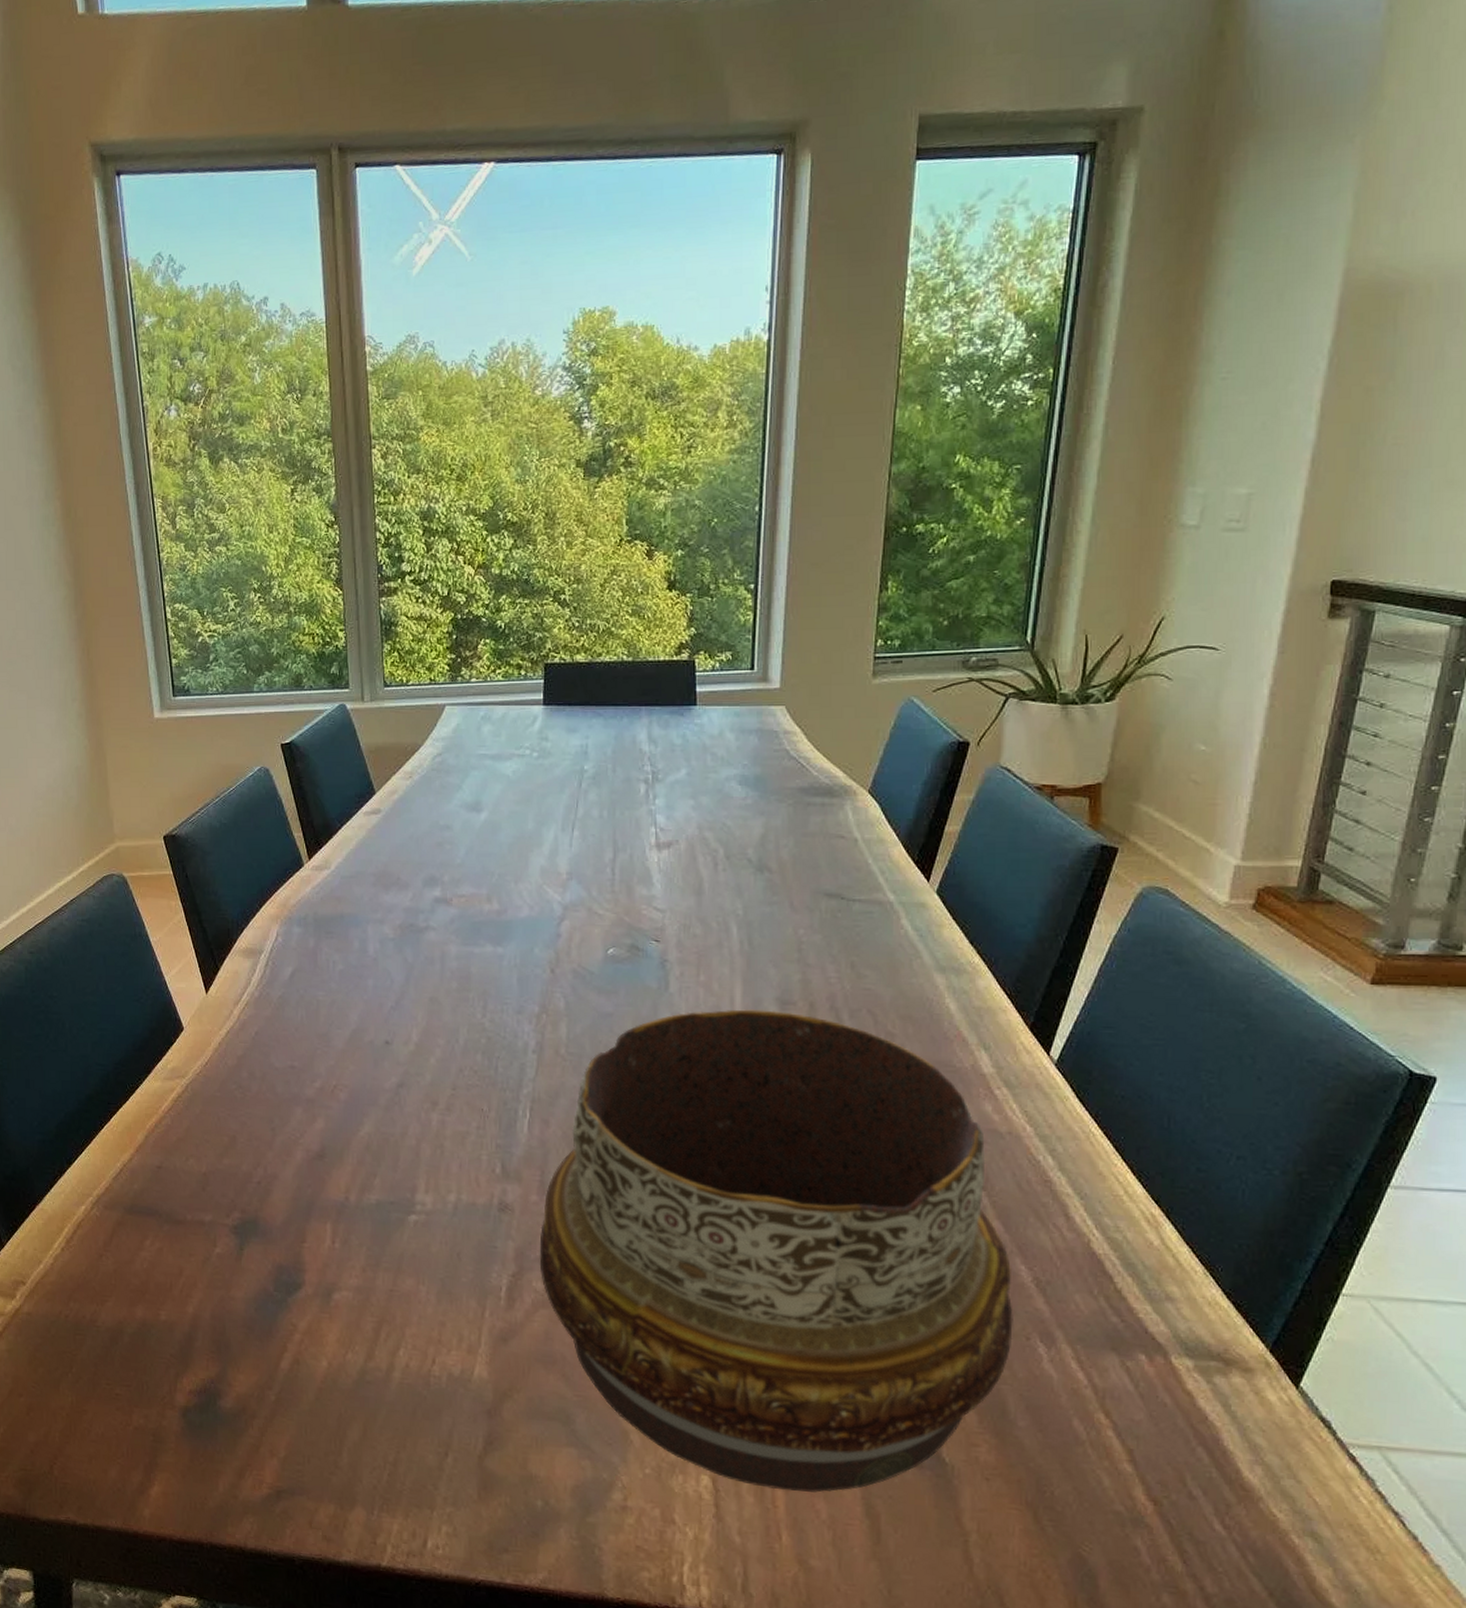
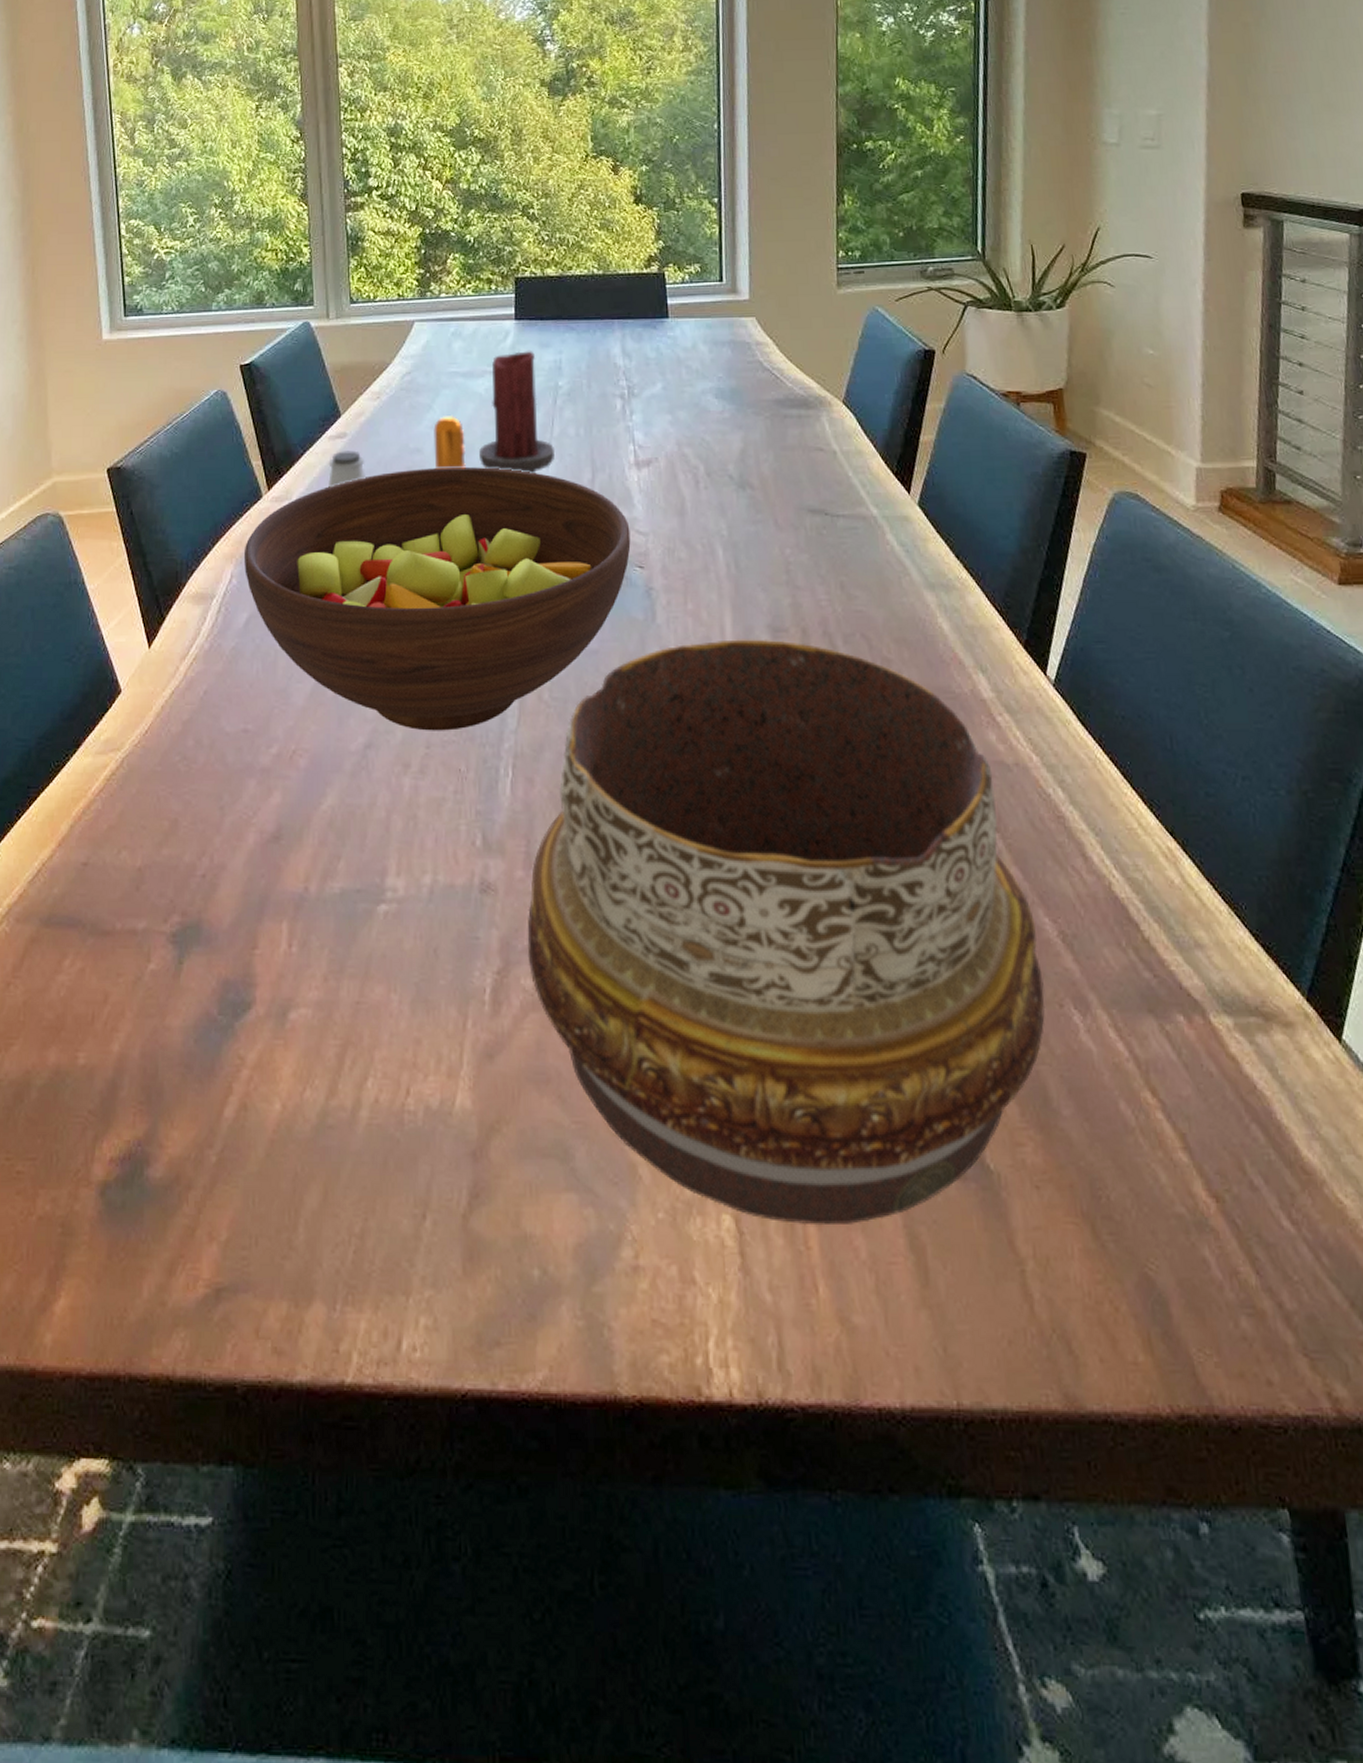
fruit bowl: none [289,844,648,1076] -> present [245,467,631,731]
saltshaker: none [364,826,398,859] -> present [328,450,365,488]
pepper shaker: none [462,794,493,846] -> present [433,414,466,470]
candle holder: none [506,734,578,851] -> present [479,350,555,473]

